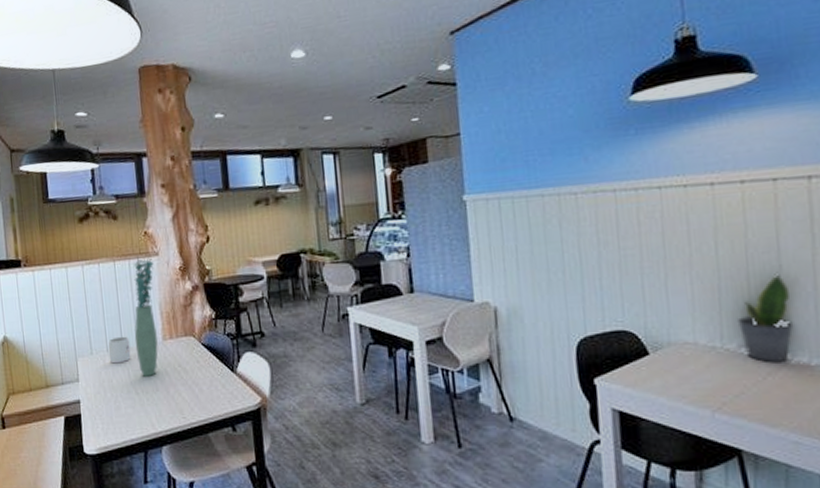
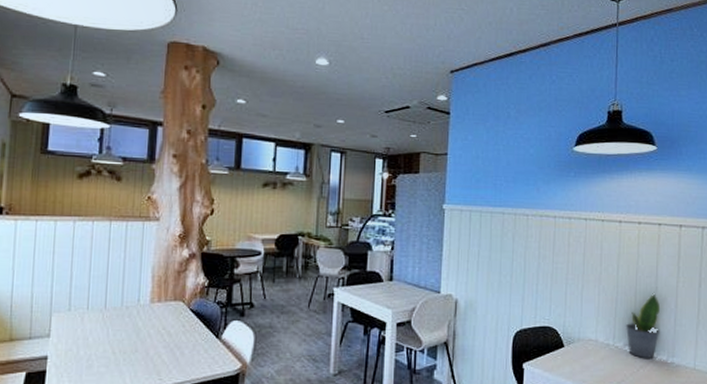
mug: present [108,336,131,364] -> none [88,295,114,322]
vase: present [134,256,159,377] -> none [119,219,153,337]

